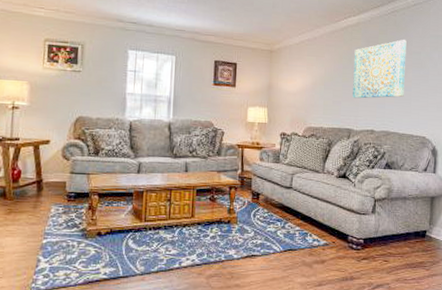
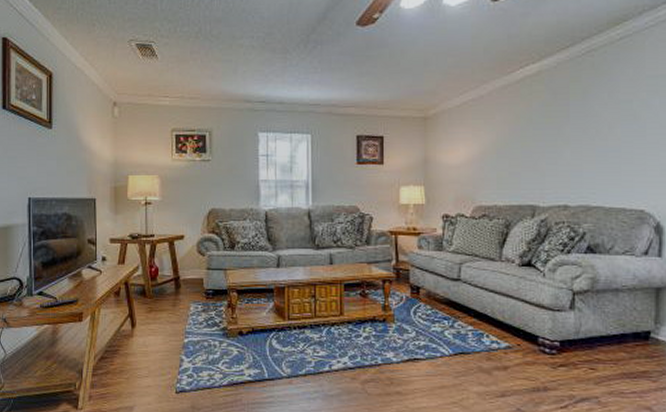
wall art: present [353,40,407,99] -> none [536,86,611,167]

